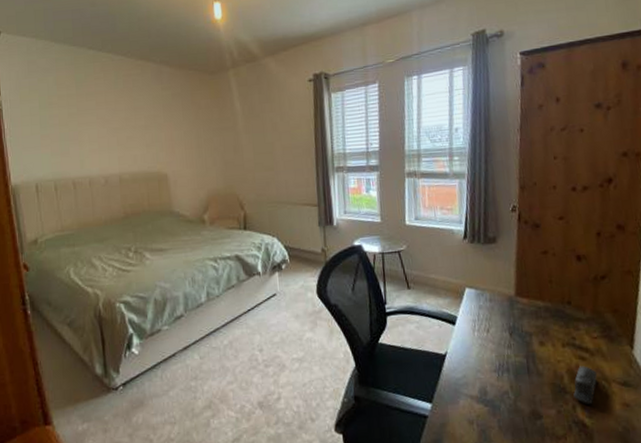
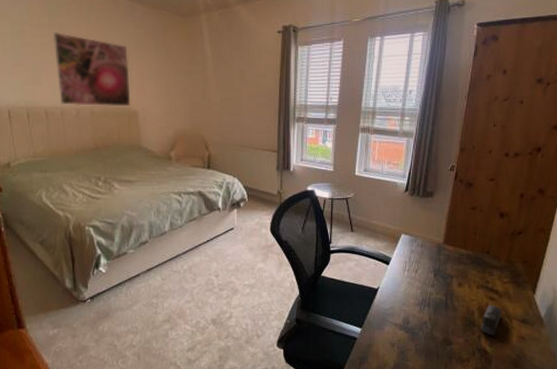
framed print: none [80,101,161,174] -> present [53,31,131,107]

